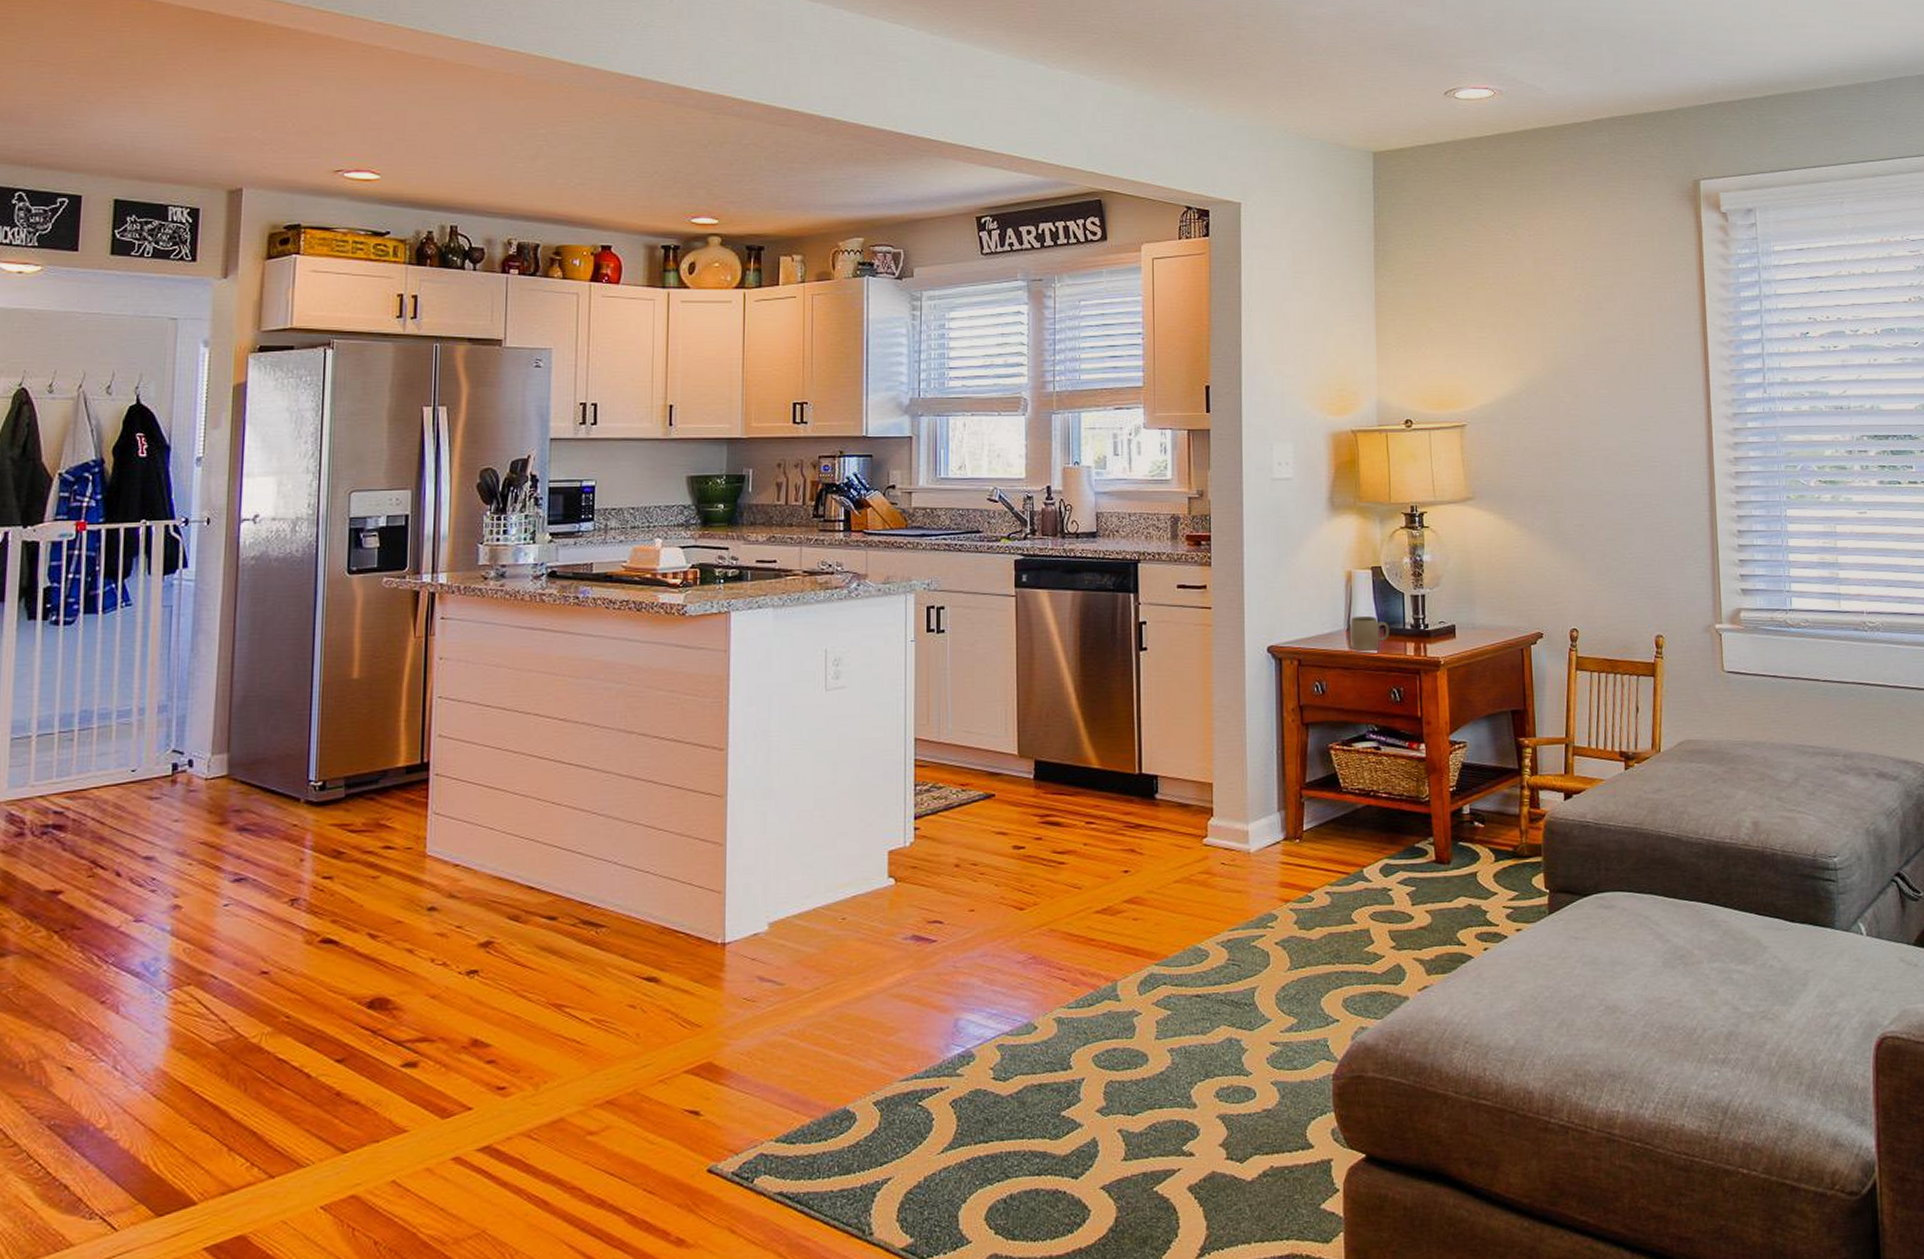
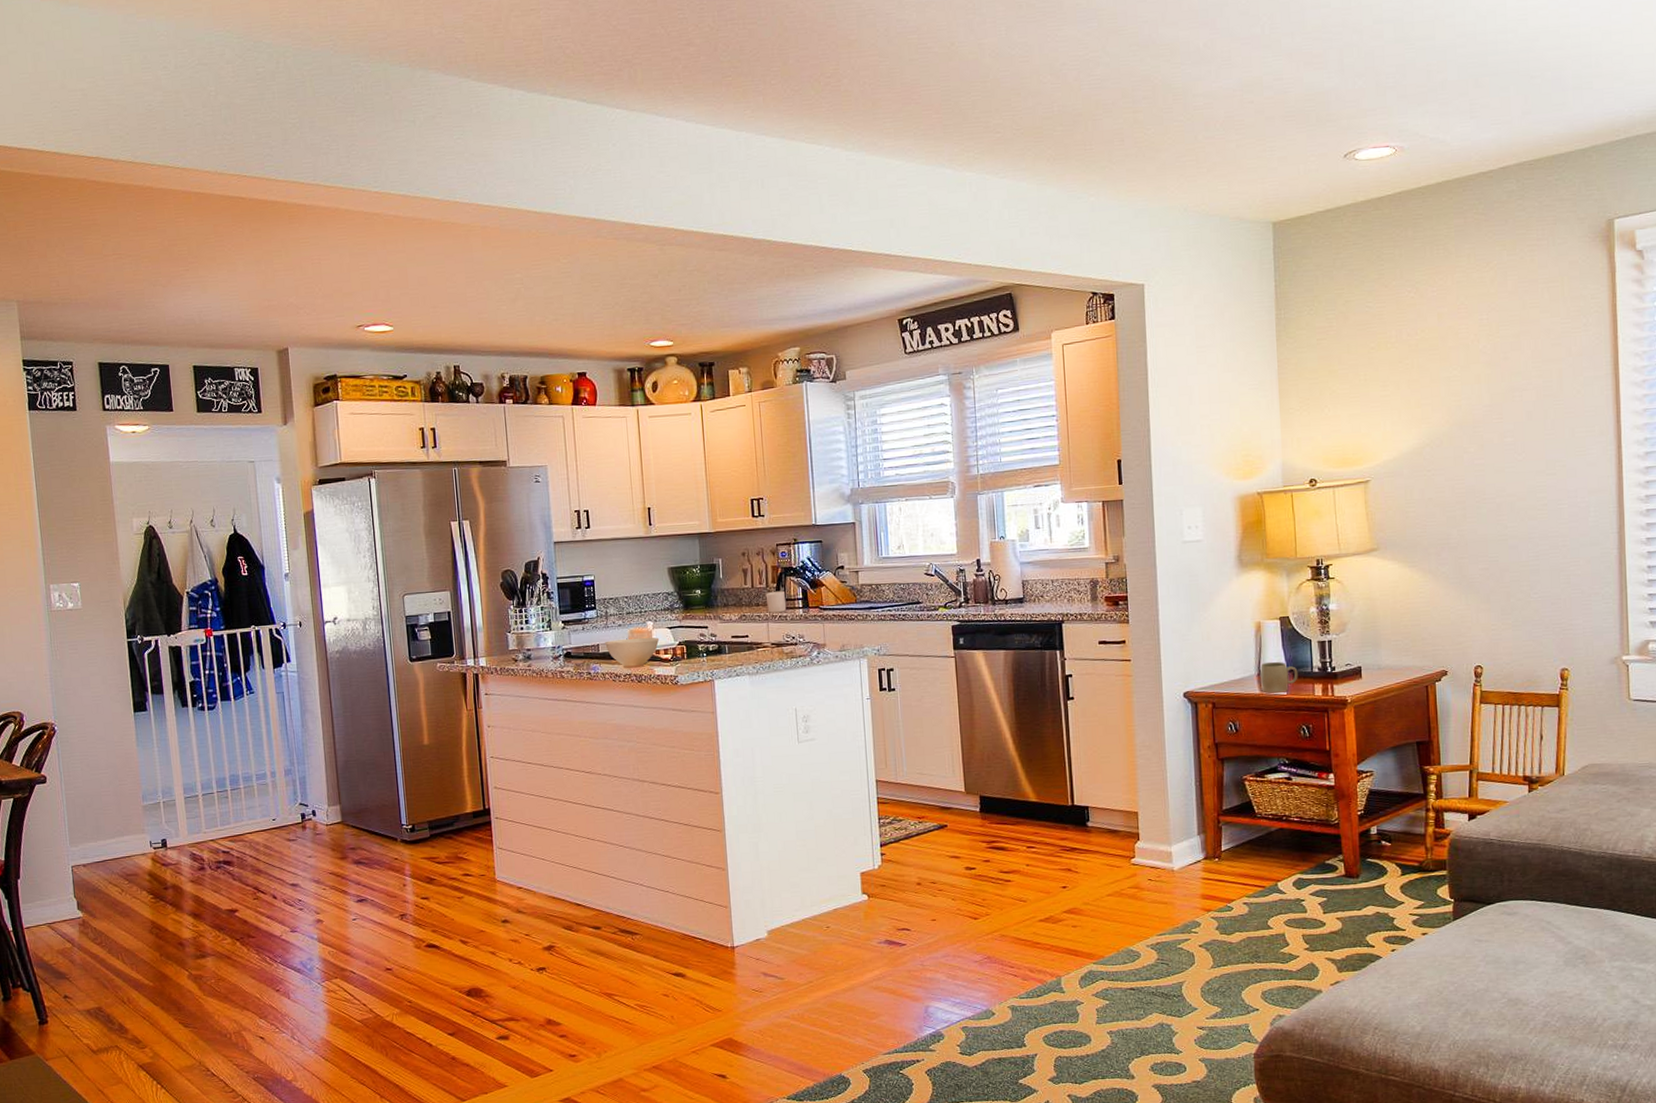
bowl: none [600,558,668,593] -> present [605,637,660,668]
mug: none [801,510,825,537] -> present [765,590,787,614]

